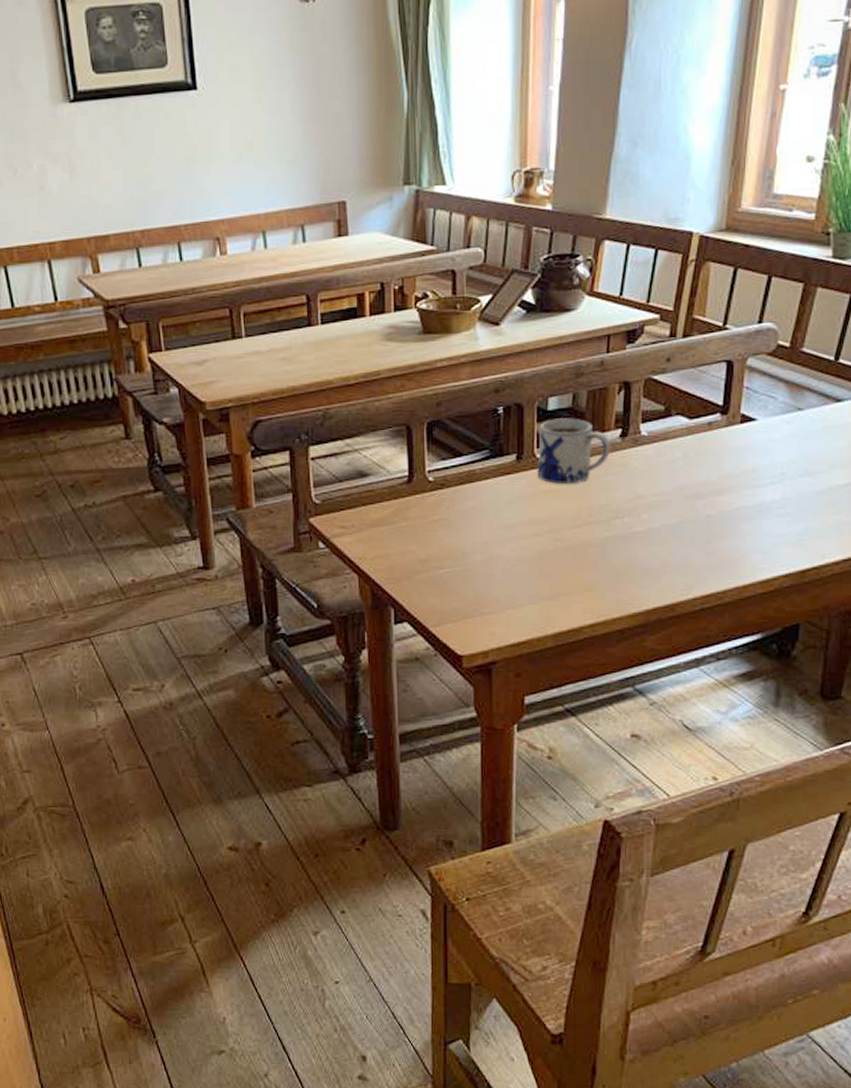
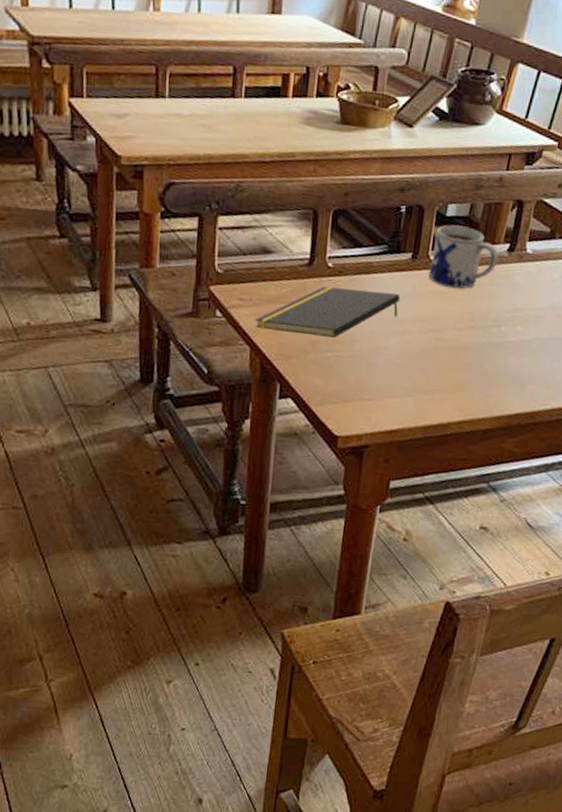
notepad: none [359,498,510,555] -> present [254,286,400,338]

